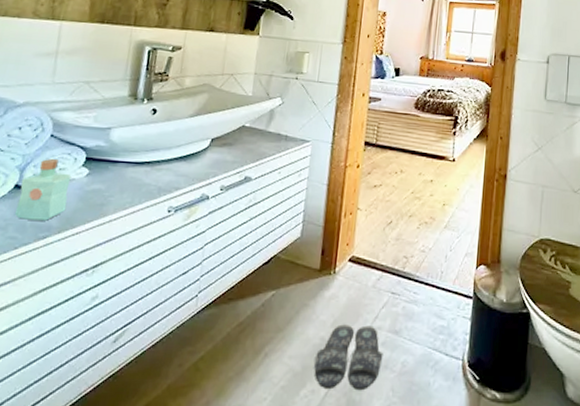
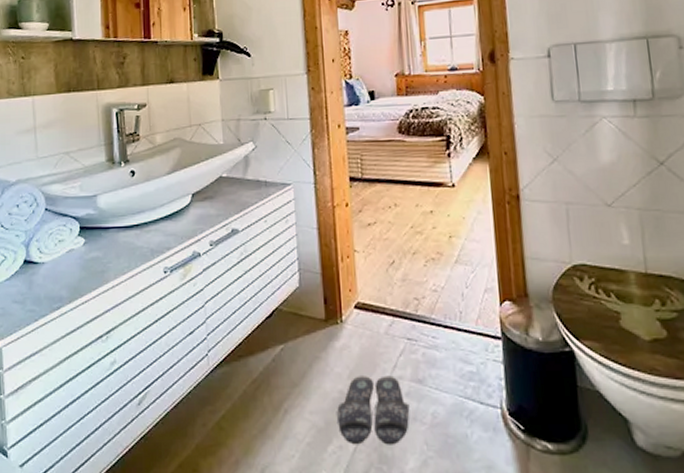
perfume: present [15,158,71,221] -> none [28,231,72,293]

